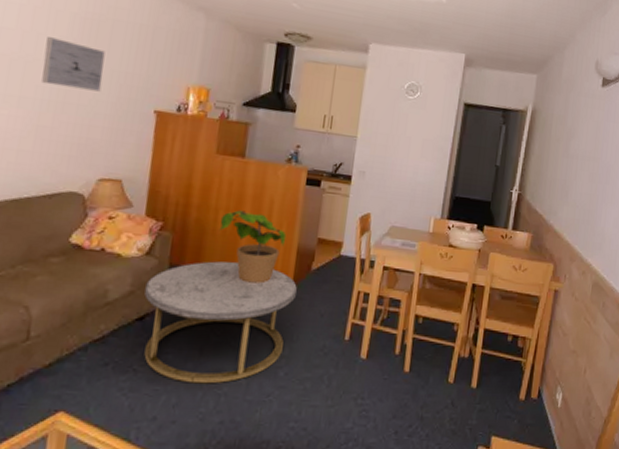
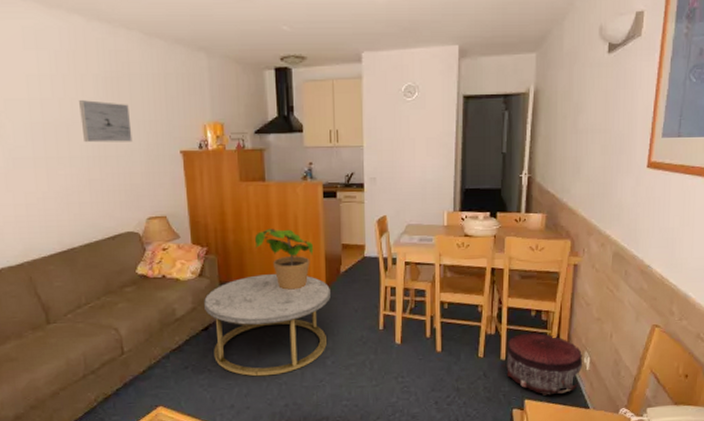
pouf: none [475,359,556,433] -> present [506,332,583,396]

